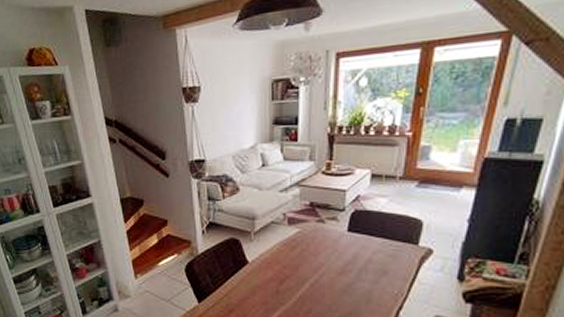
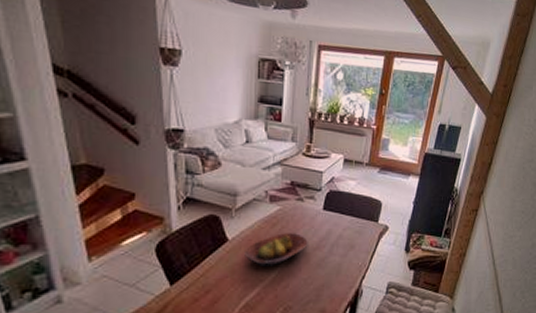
fruit bowl: none [264,255,331,290] -> present [244,232,308,267]

